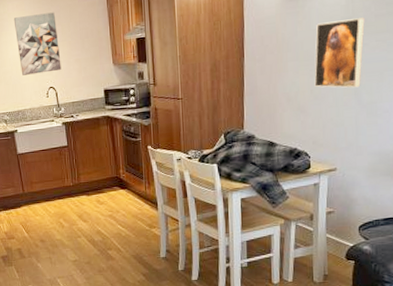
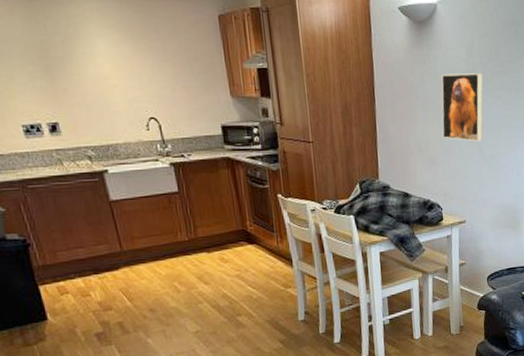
wall art: present [13,12,62,76] -> none [93,23,165,100]

